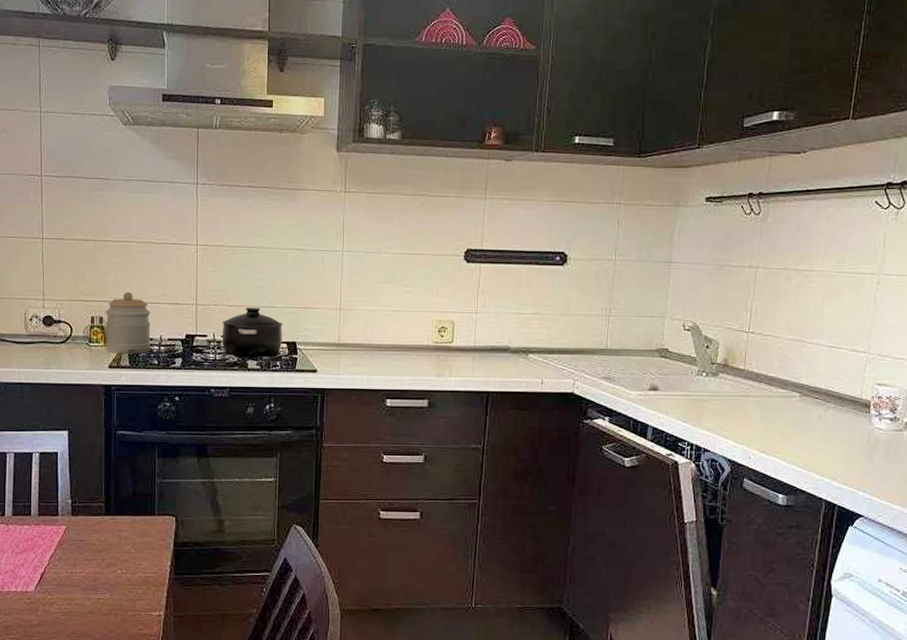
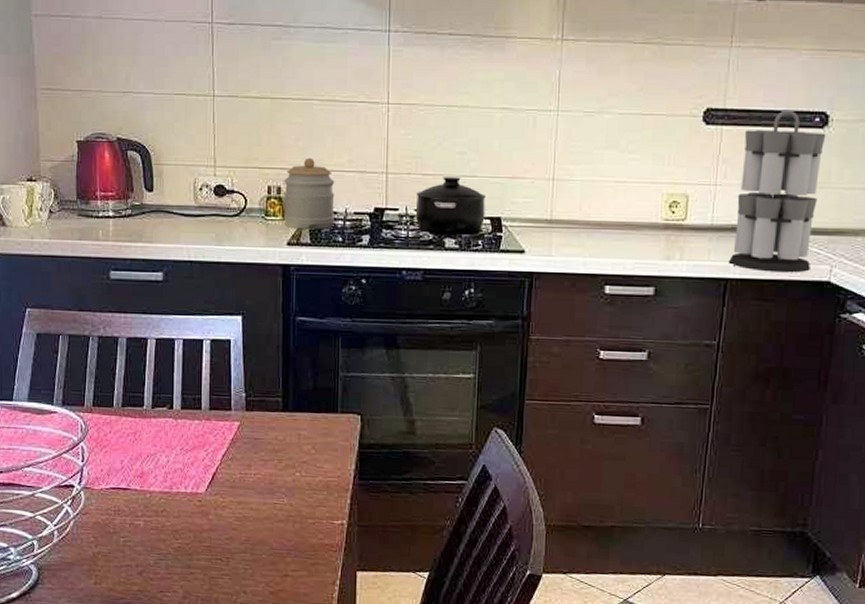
spice rack: none [490,250,566,386] -> present [729,110,826,273]

